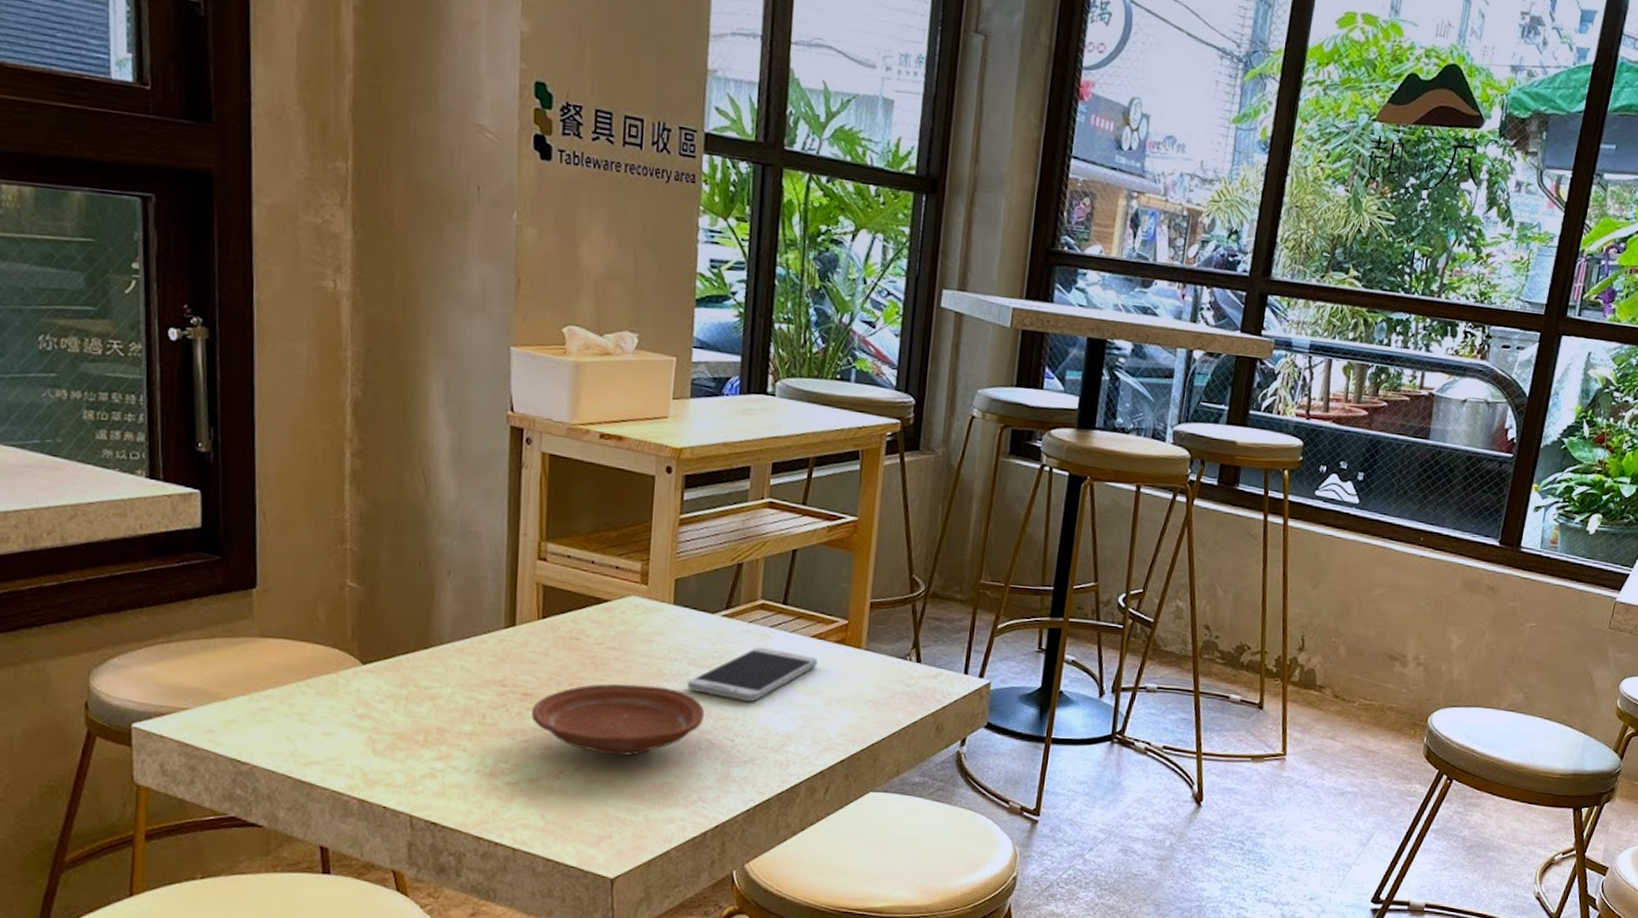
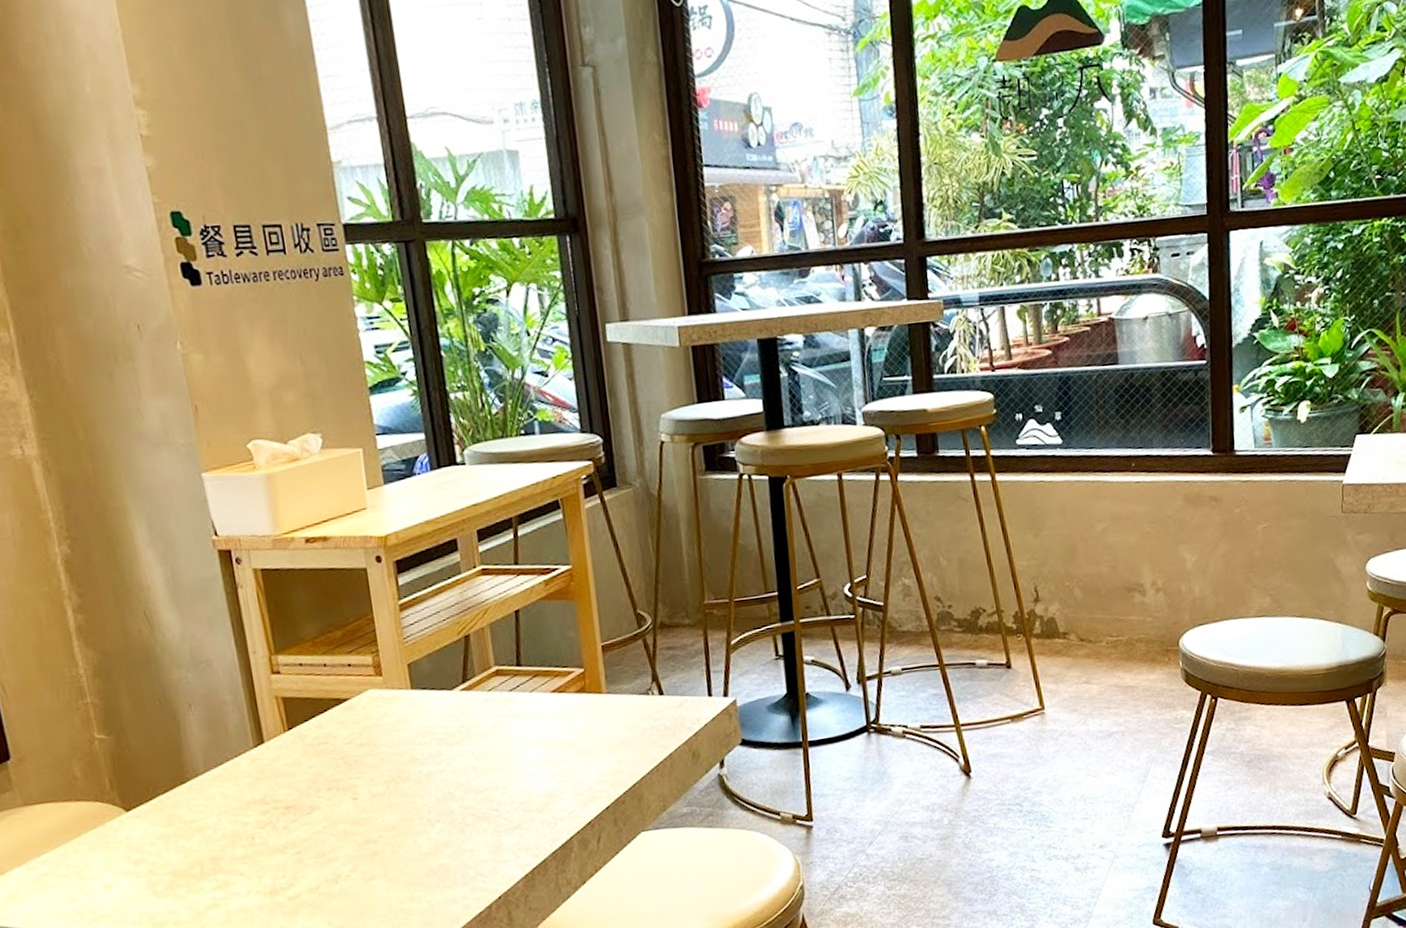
plate: present [531,683,705,757] -> none [296,772,465,851]
smartphone: present [687,647,818,702] -> none [441,711,564,770]

